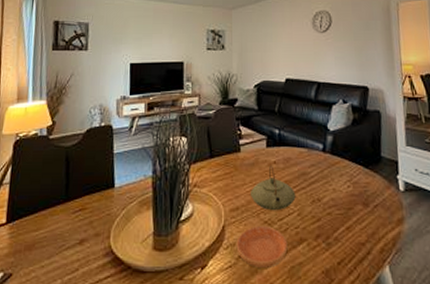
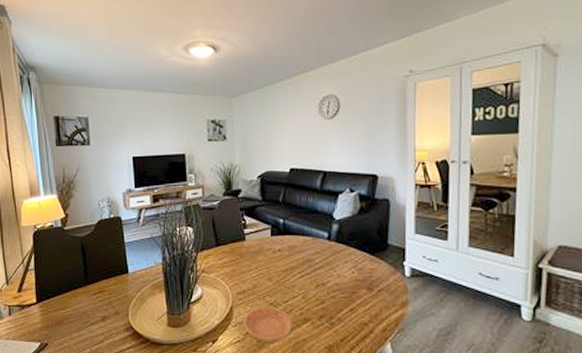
teapot: present [251,165,296,211] -> none [256,252,300,294]

